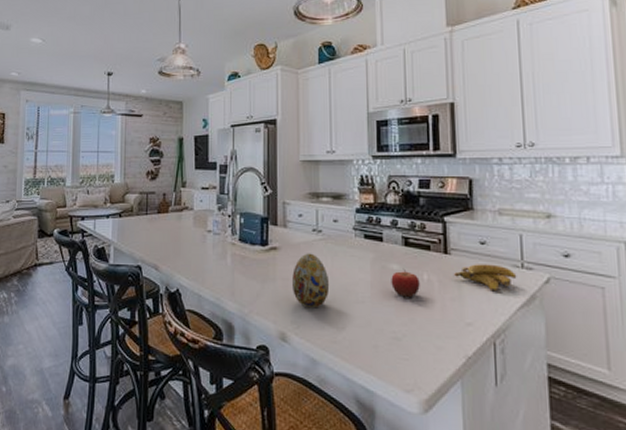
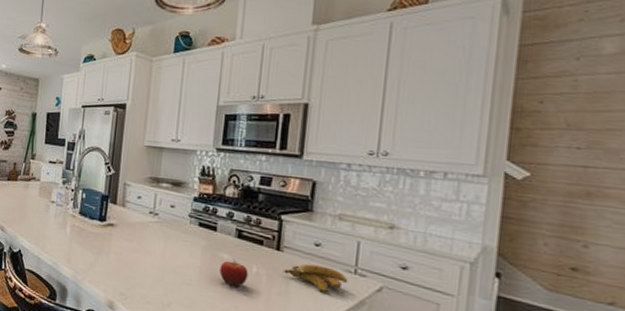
decorative egg: present [292,253,330,308] -> none [124,233,160,284]

